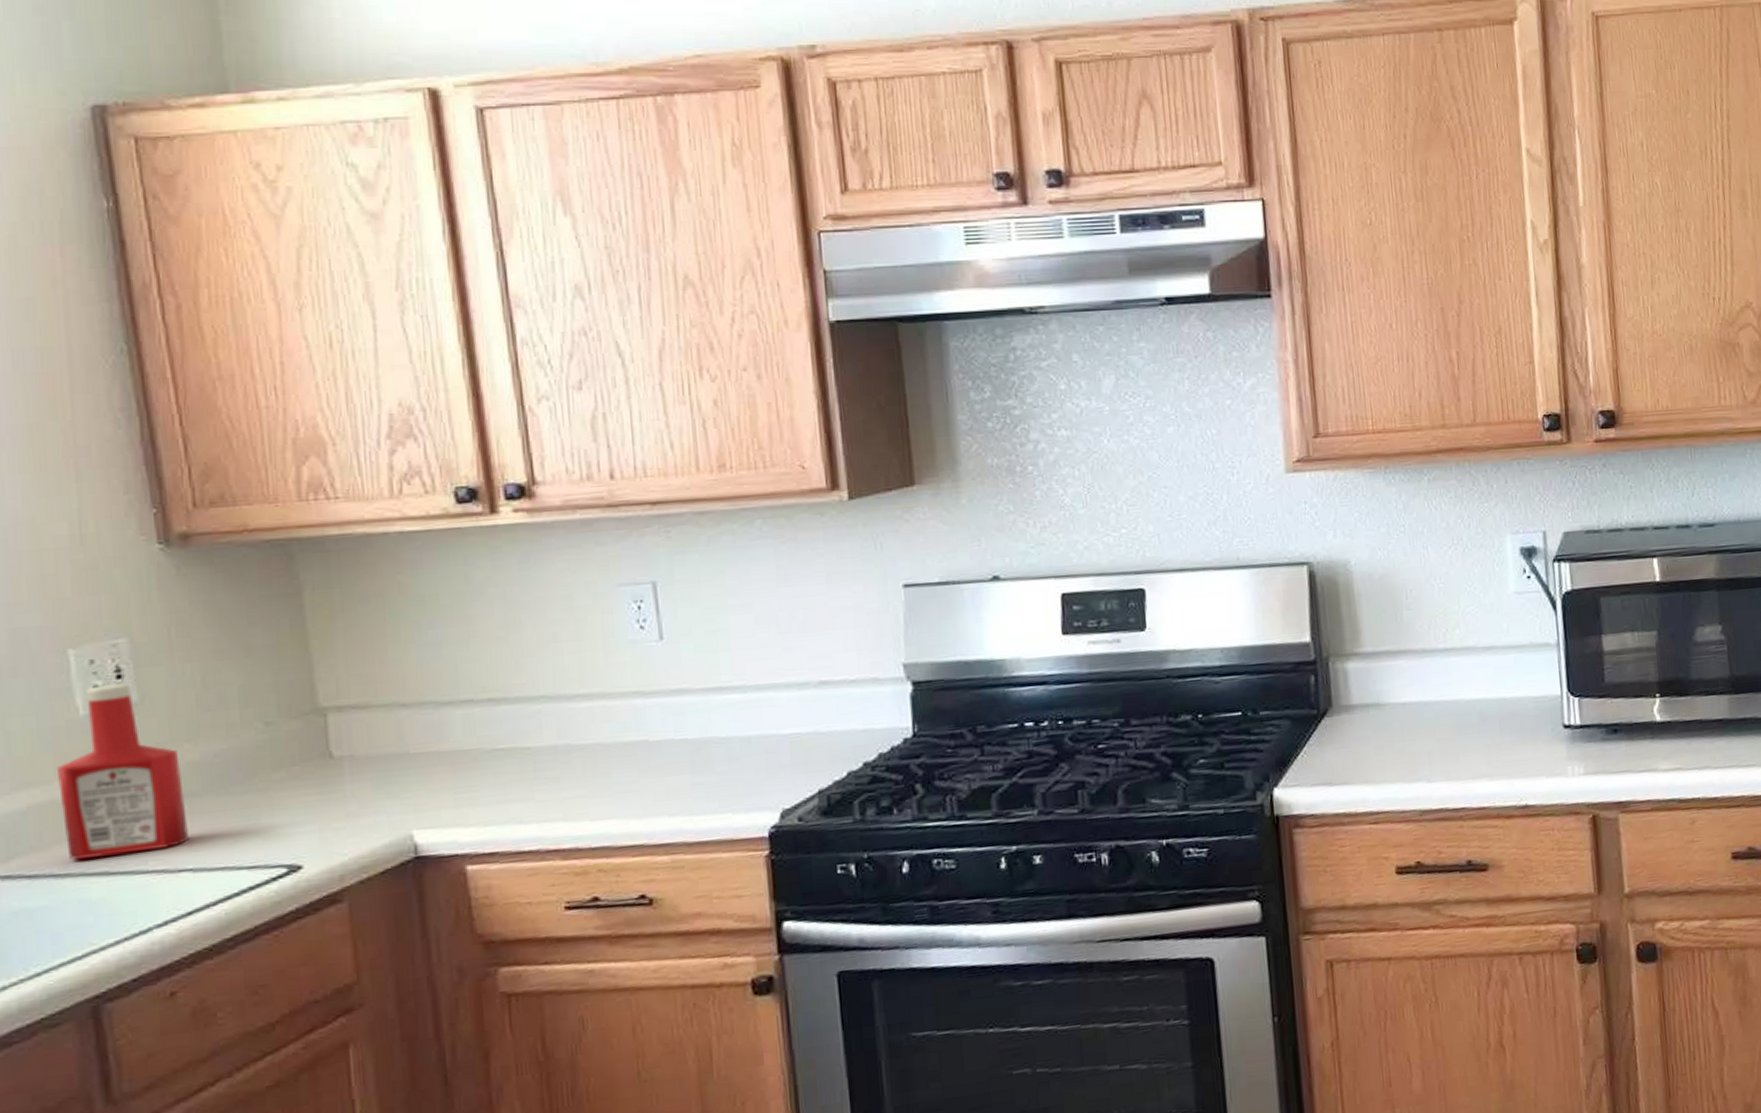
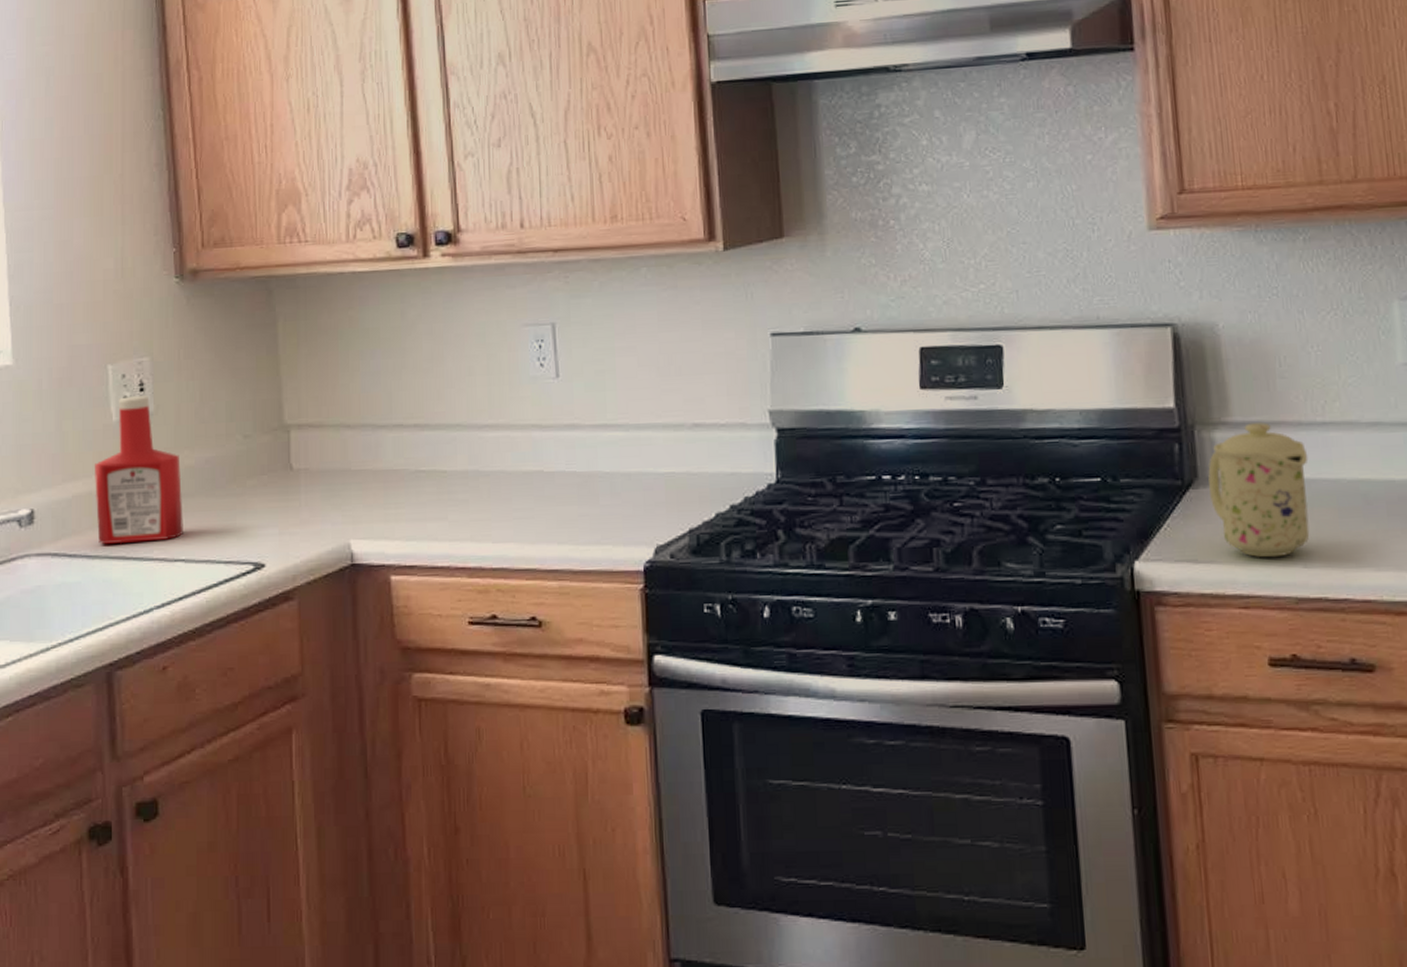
mug: none [1341,652,1433,776] -> present [1208,423,1310,558]

